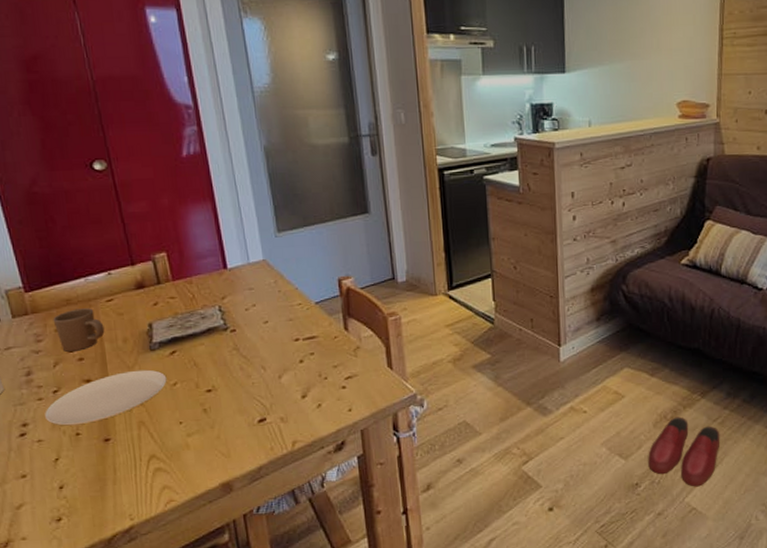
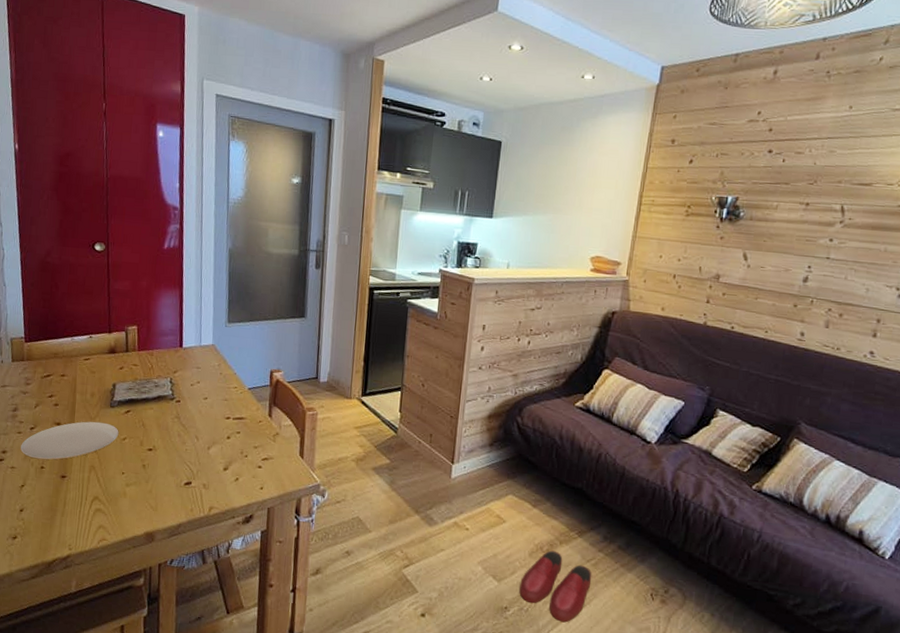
mug: present [53,308,105,352] -> none [41,362,79,398]

